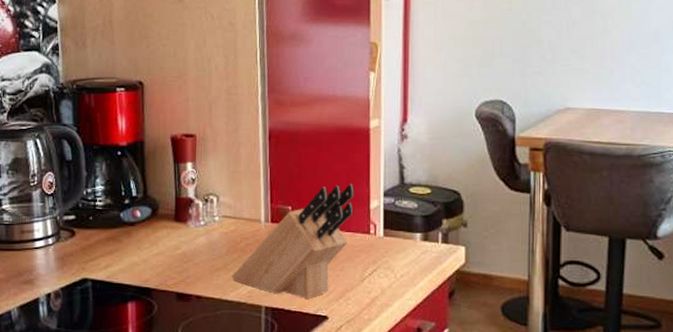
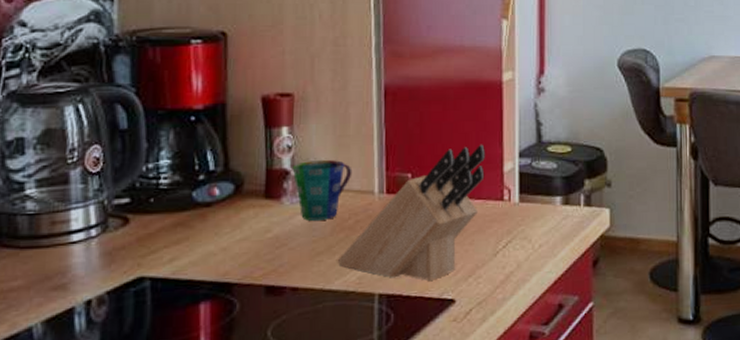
cup: none [195,191,243,242] -> present [292,159,353,221]

